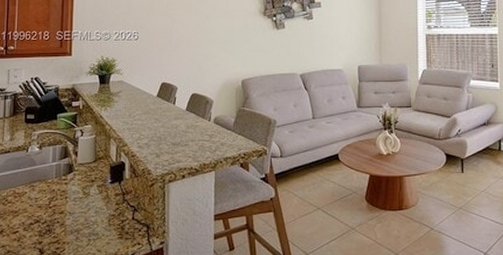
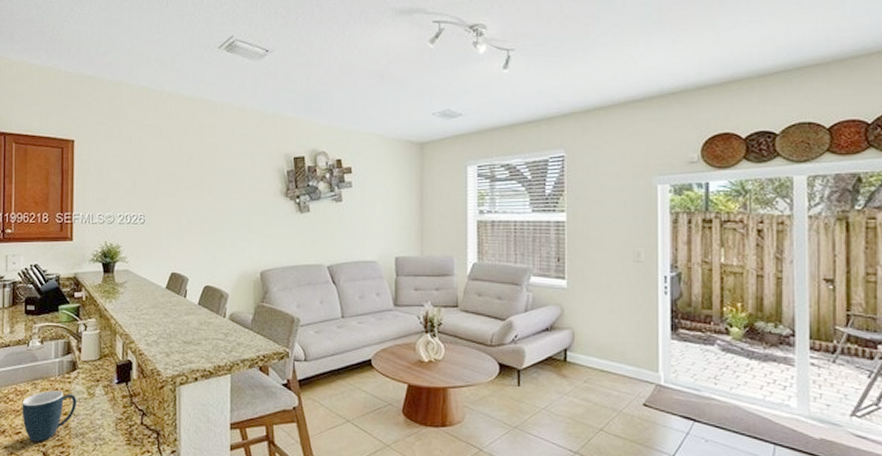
mug: none [19,192,72,240] -> present [22,390,77,442]

